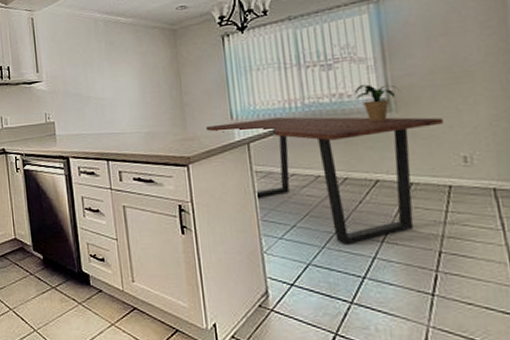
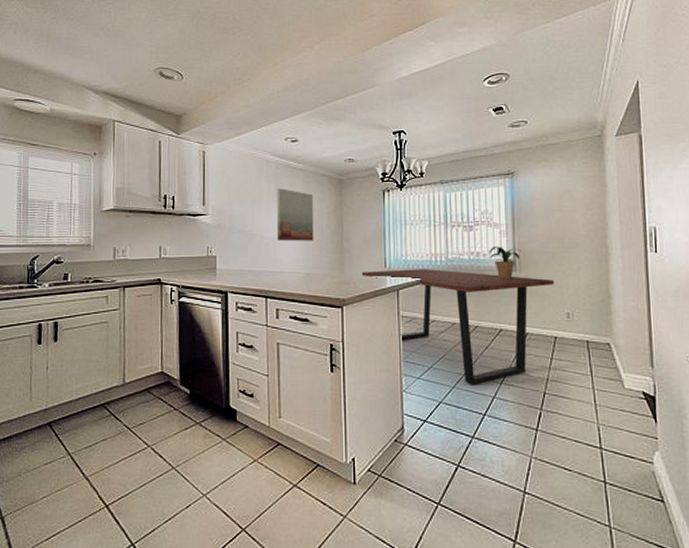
wall art: none [107,46,151,102] -> present [276,188,314,241]

